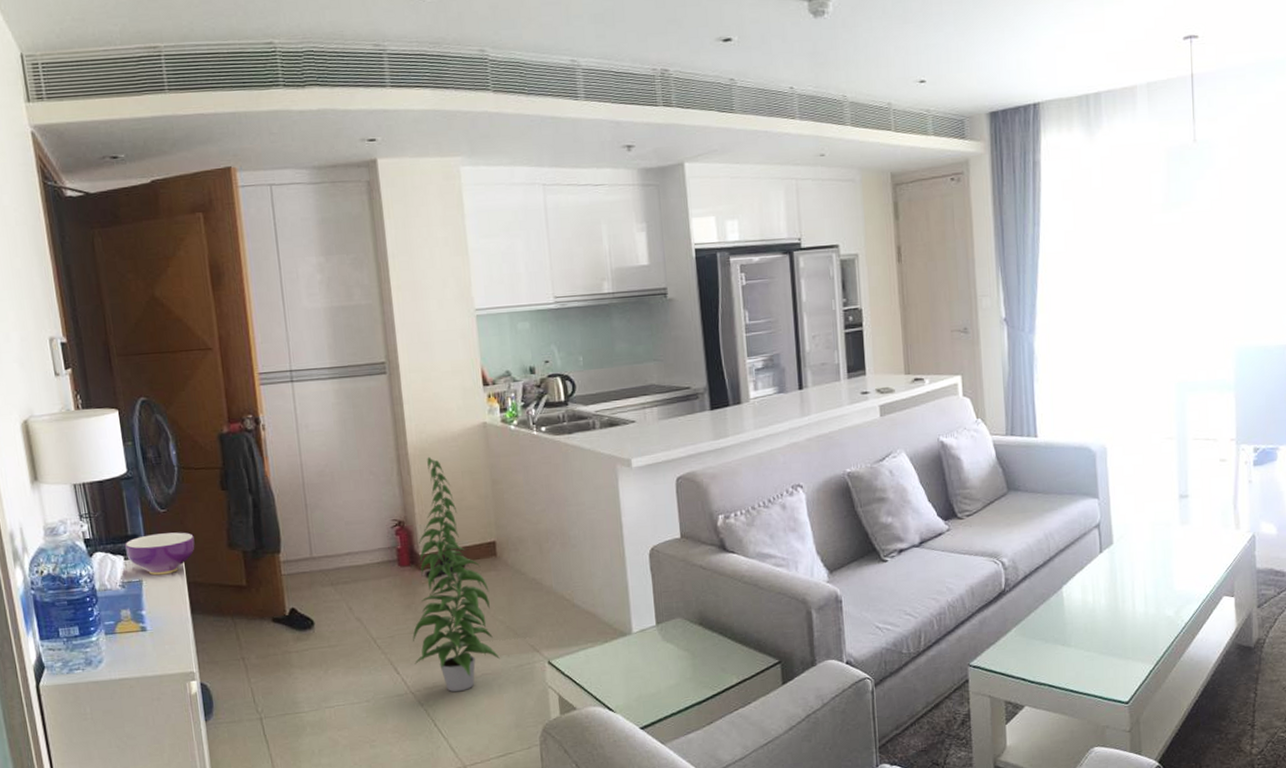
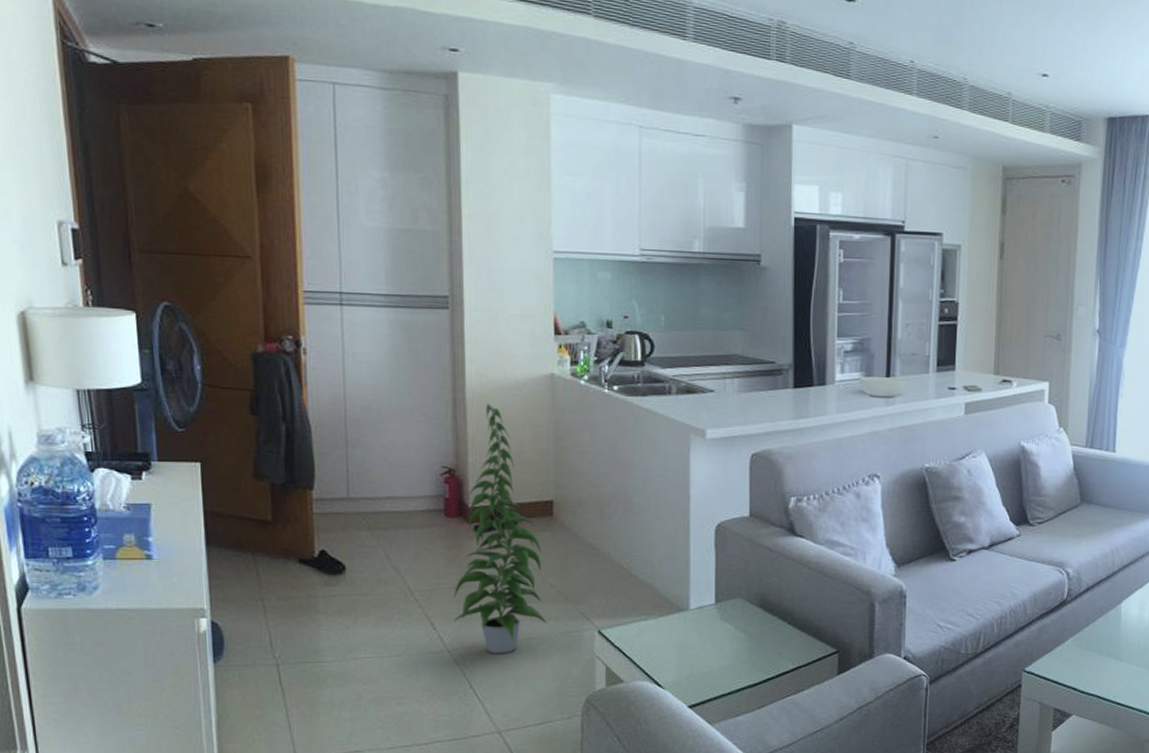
bowl: present [124,532,195,576] -> none [132,454,216,500]
bowl: none [772,388,820,411] -> present [859,377,907,399]

